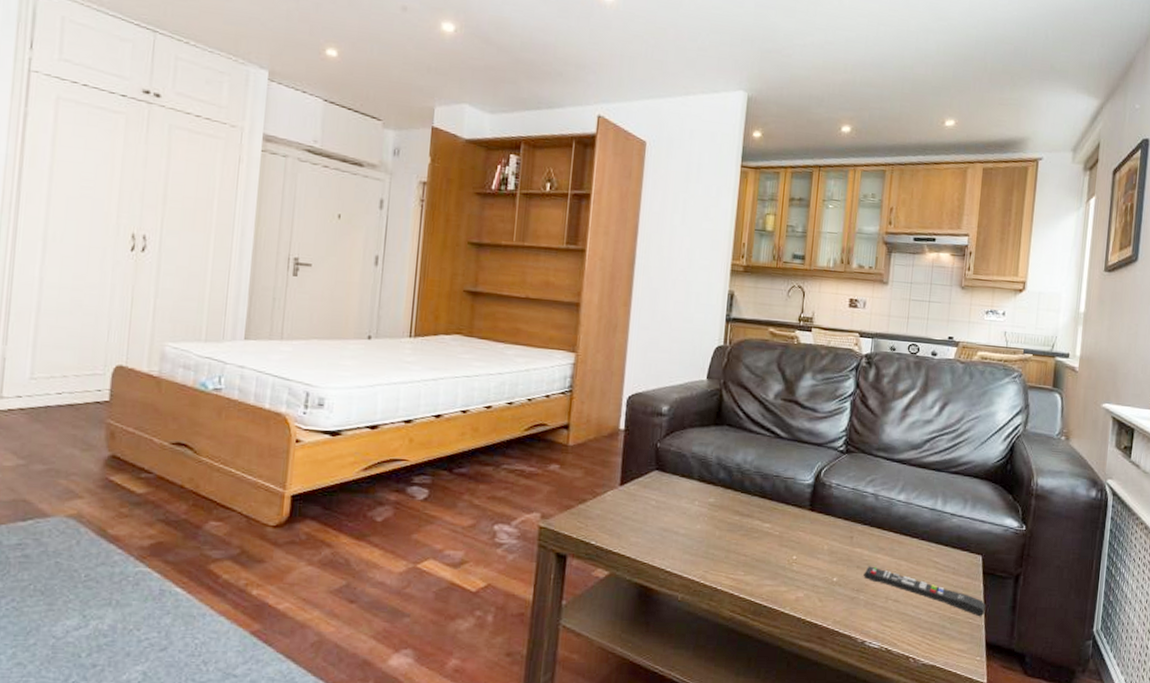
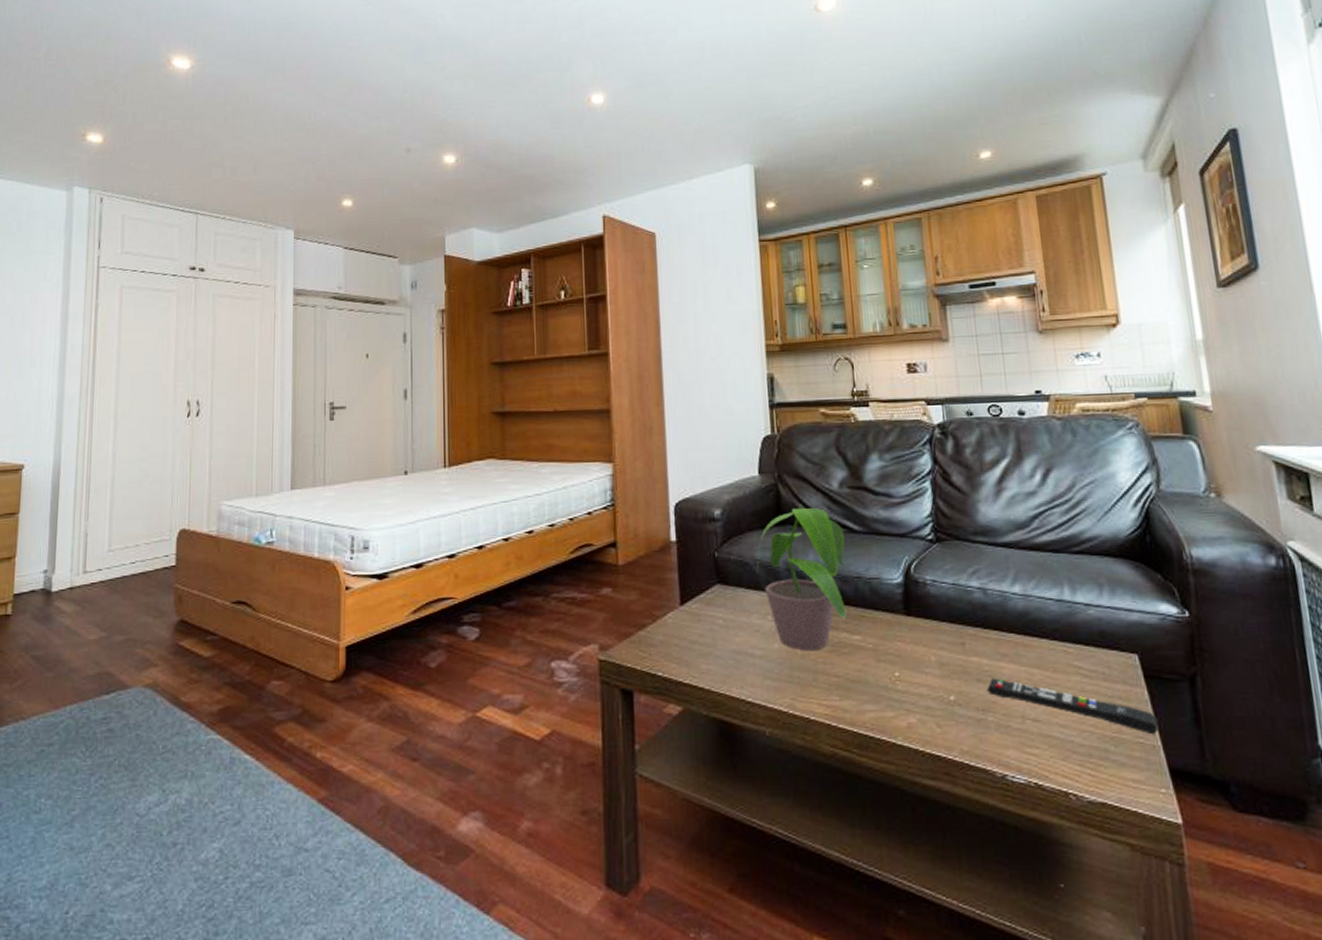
potted plant: none [692,409,772,534] -> present [756,504,847,651]

